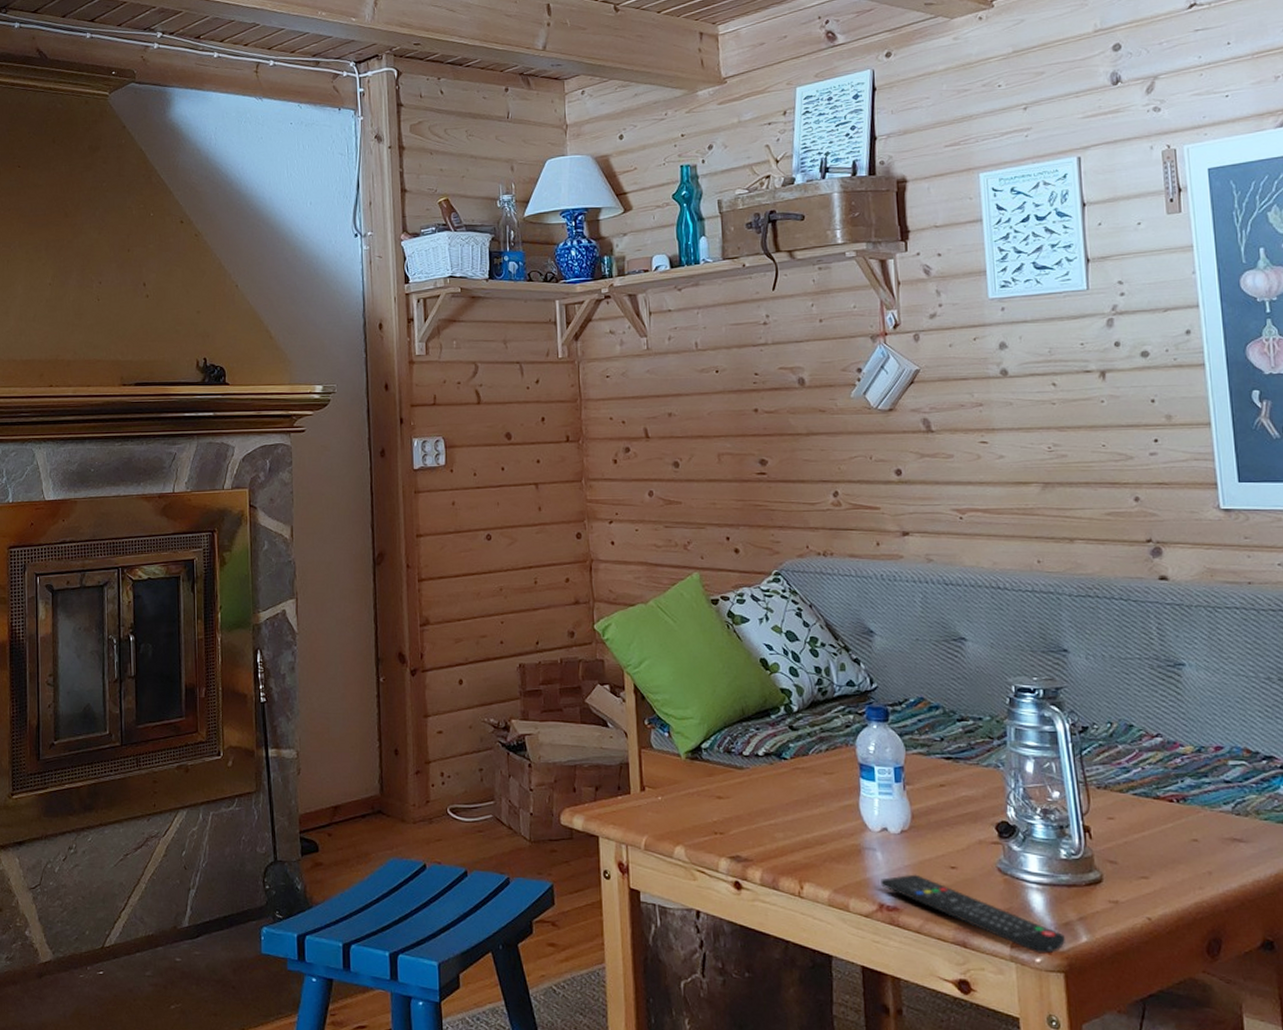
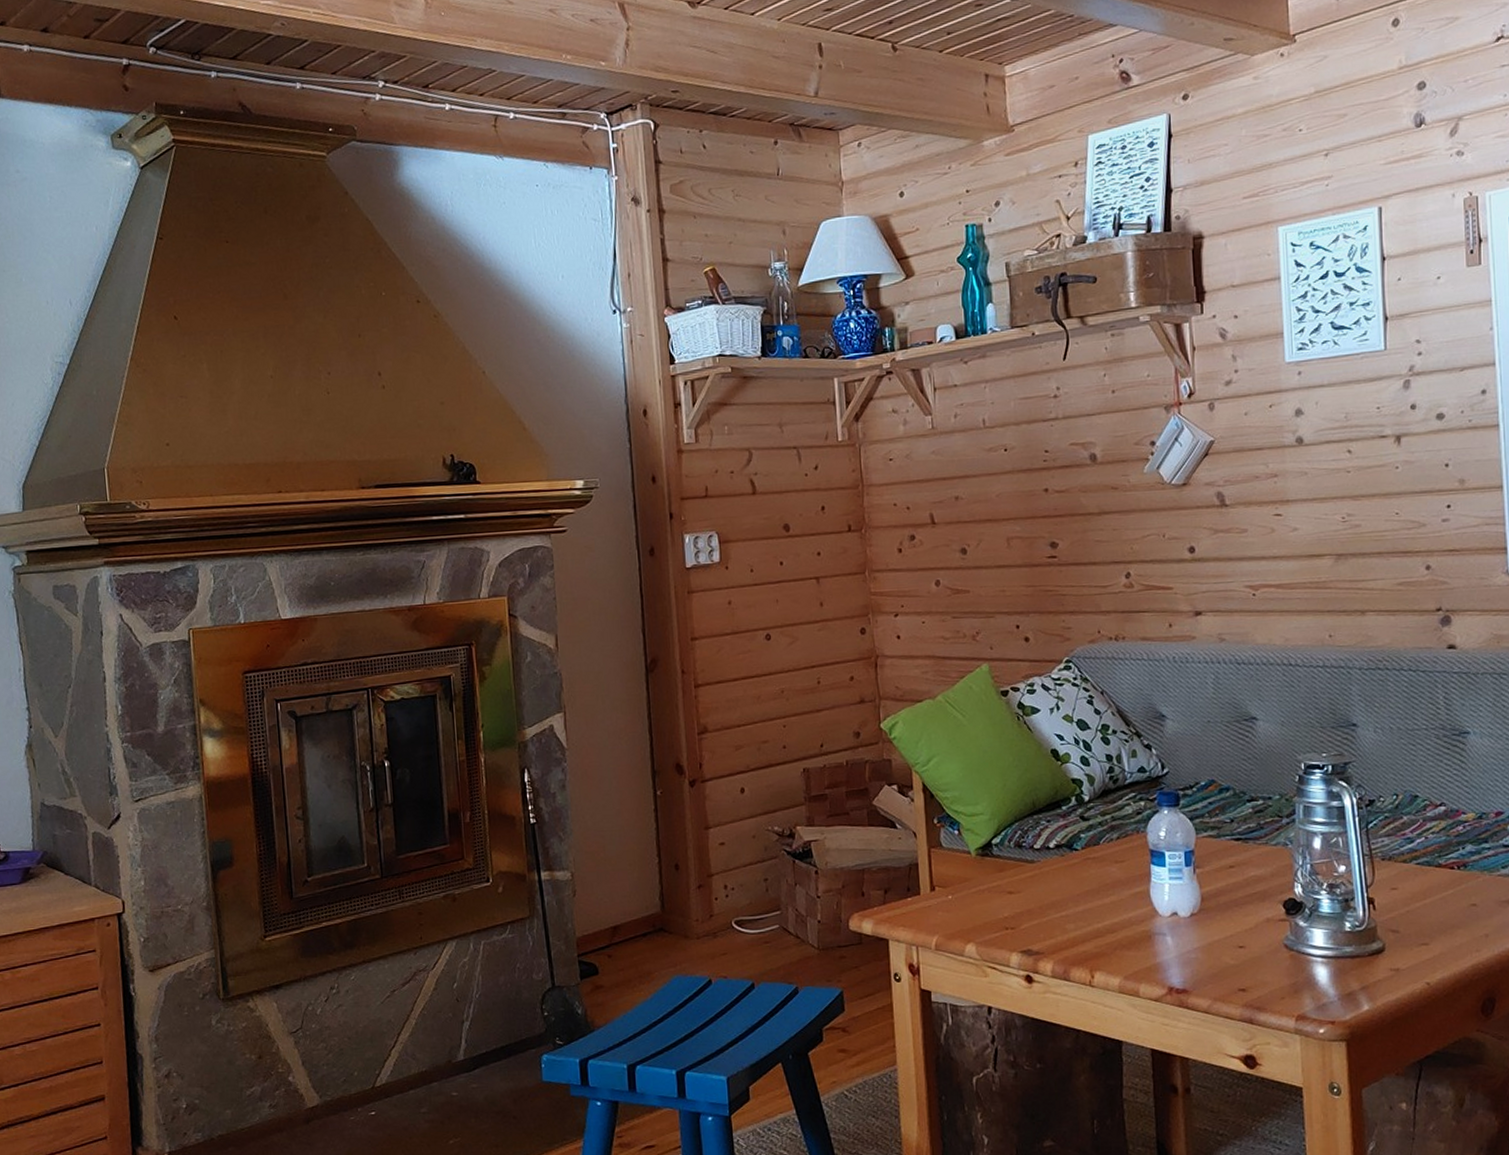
remote control: present [881,874,1065,954] -> none [1170,956,1348,1025]

